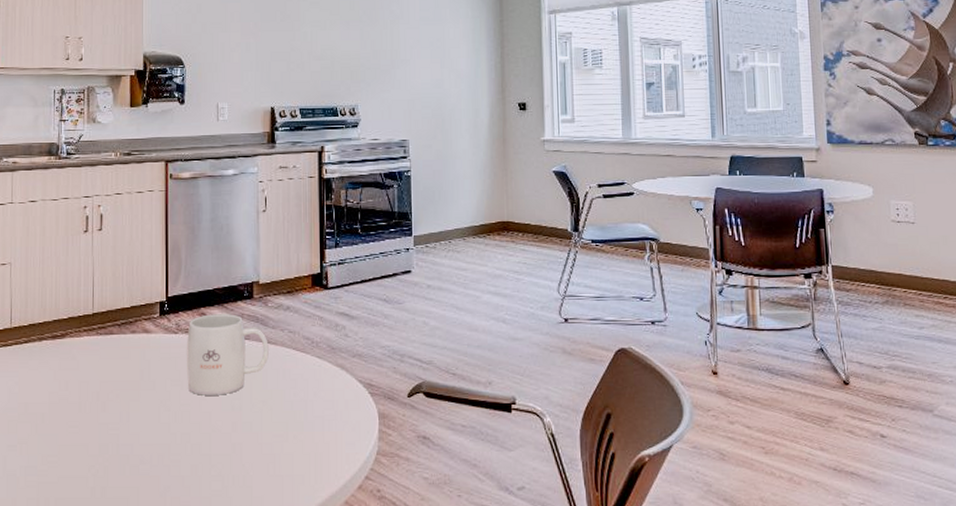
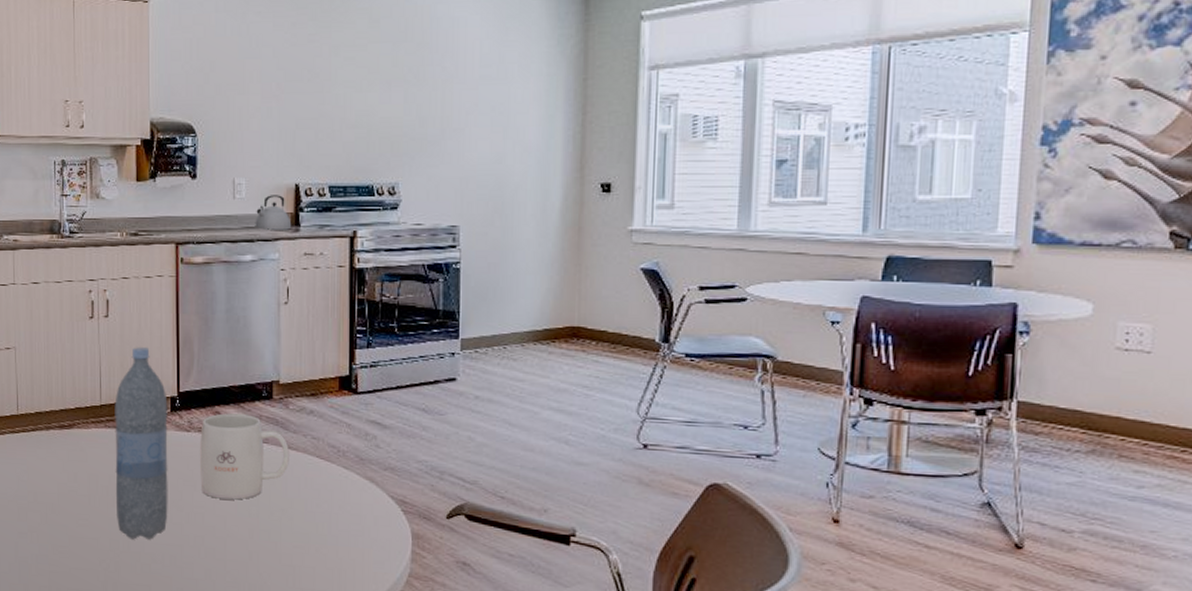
water bottle: none [105,257,157,442] -> present [114,347,168,540]
kettle: none [236,117,269,147] -> present [255,195,292,230]

